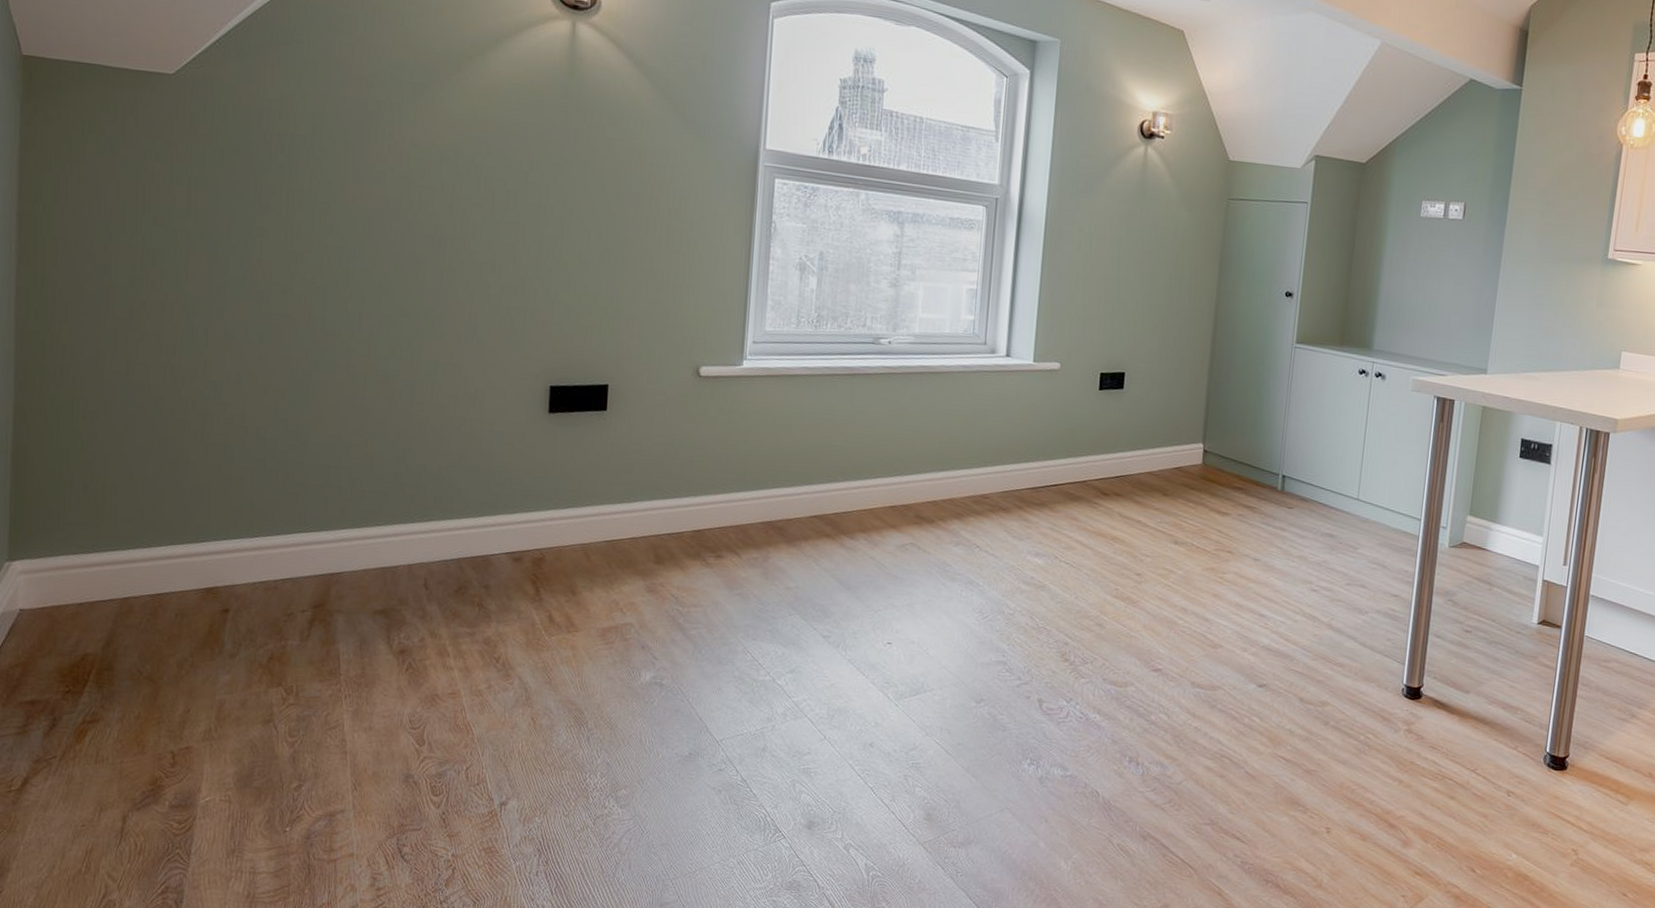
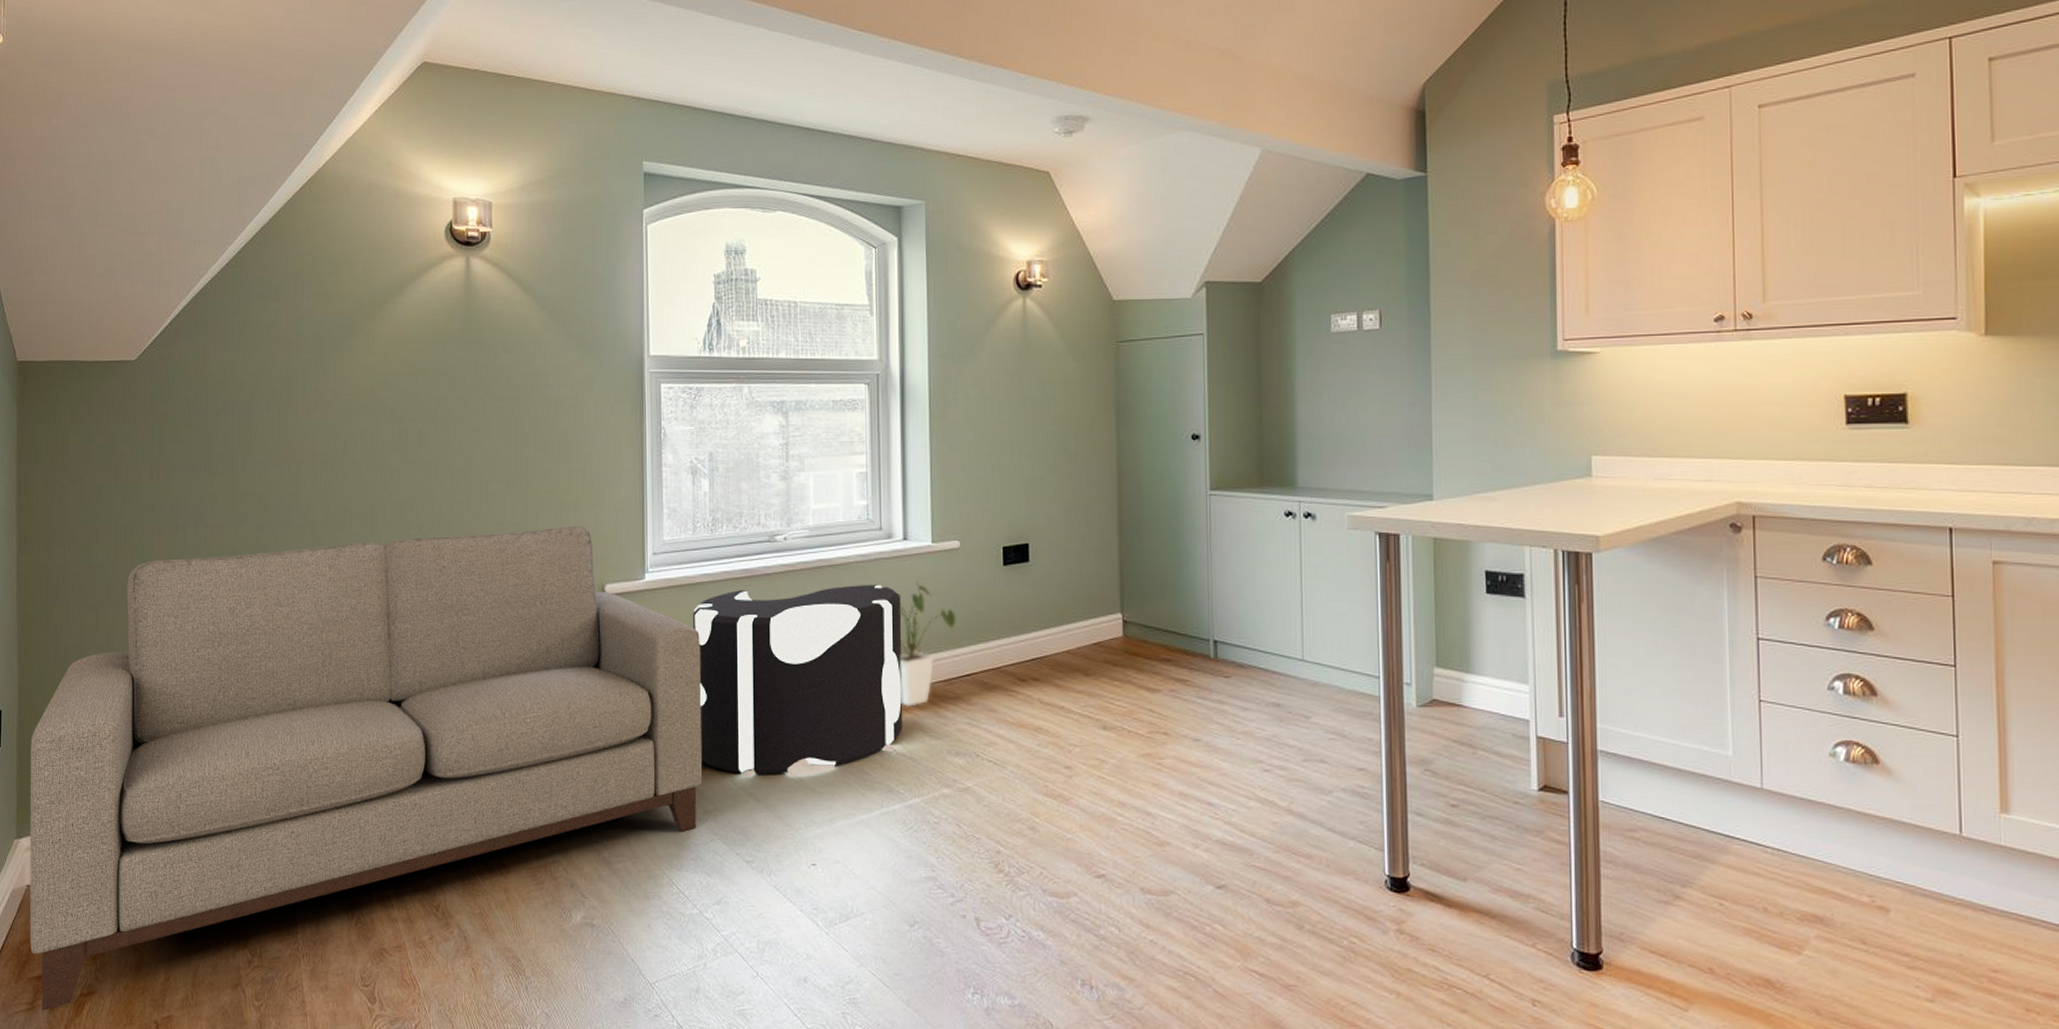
sofa: none [22,289,795,736] -> present [30,525,703,1011]
trash can: none [785,386,999,560] -> present [693,584,903,774]
house plant: none [989,395,1049,509] -> present [897,581,956,707]

